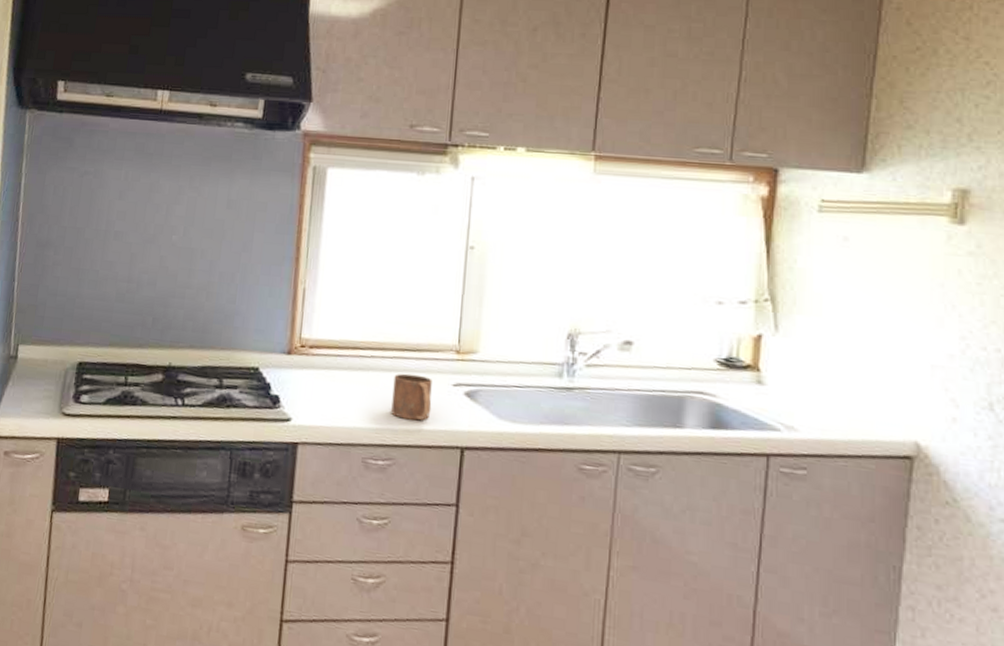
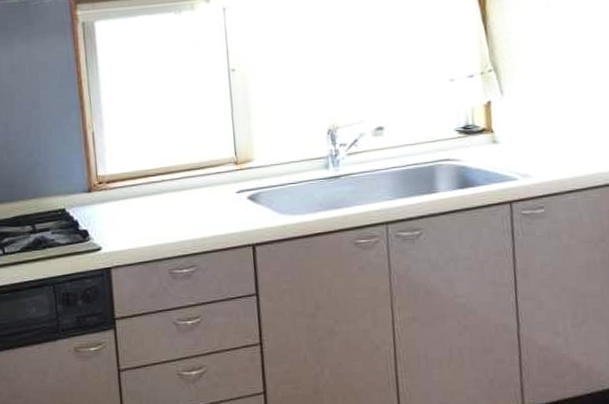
mug: present [391,373,432,421] -> none [184,189,222,230]

